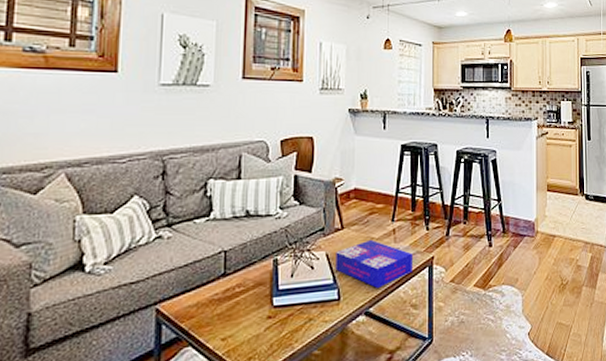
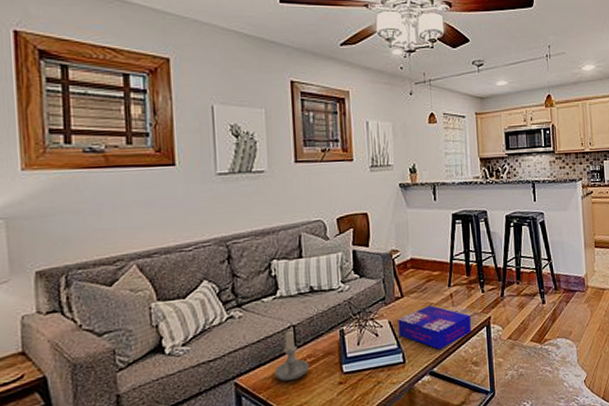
candle: none [199,254,238,312] -> present [274,329,310,381]

